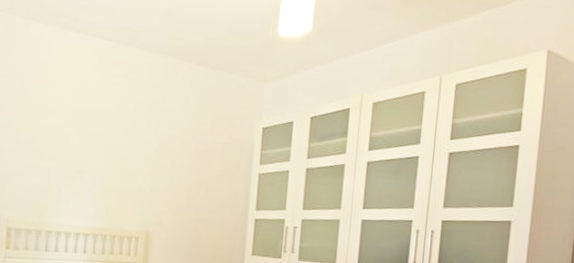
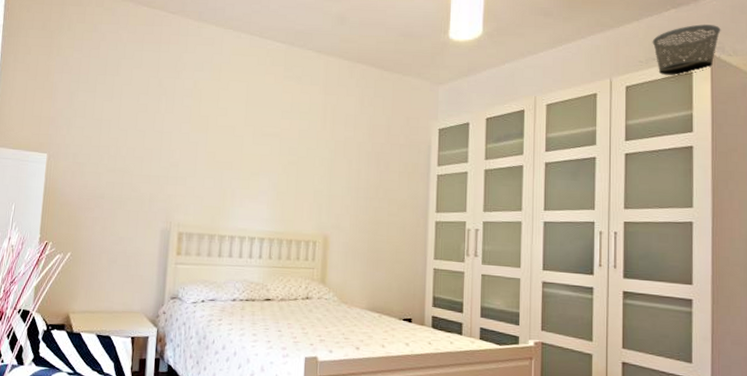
basket: none [487,18,562,73] -> present [652,24,721,76]

